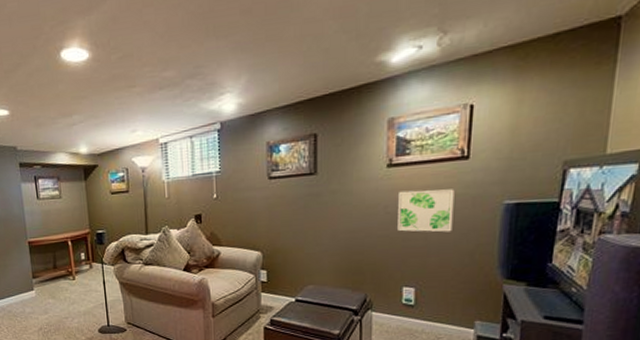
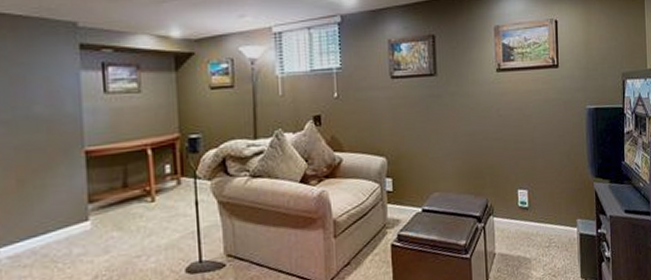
wall art: present [398,189,455,232] -> none [508,94,552,135]

